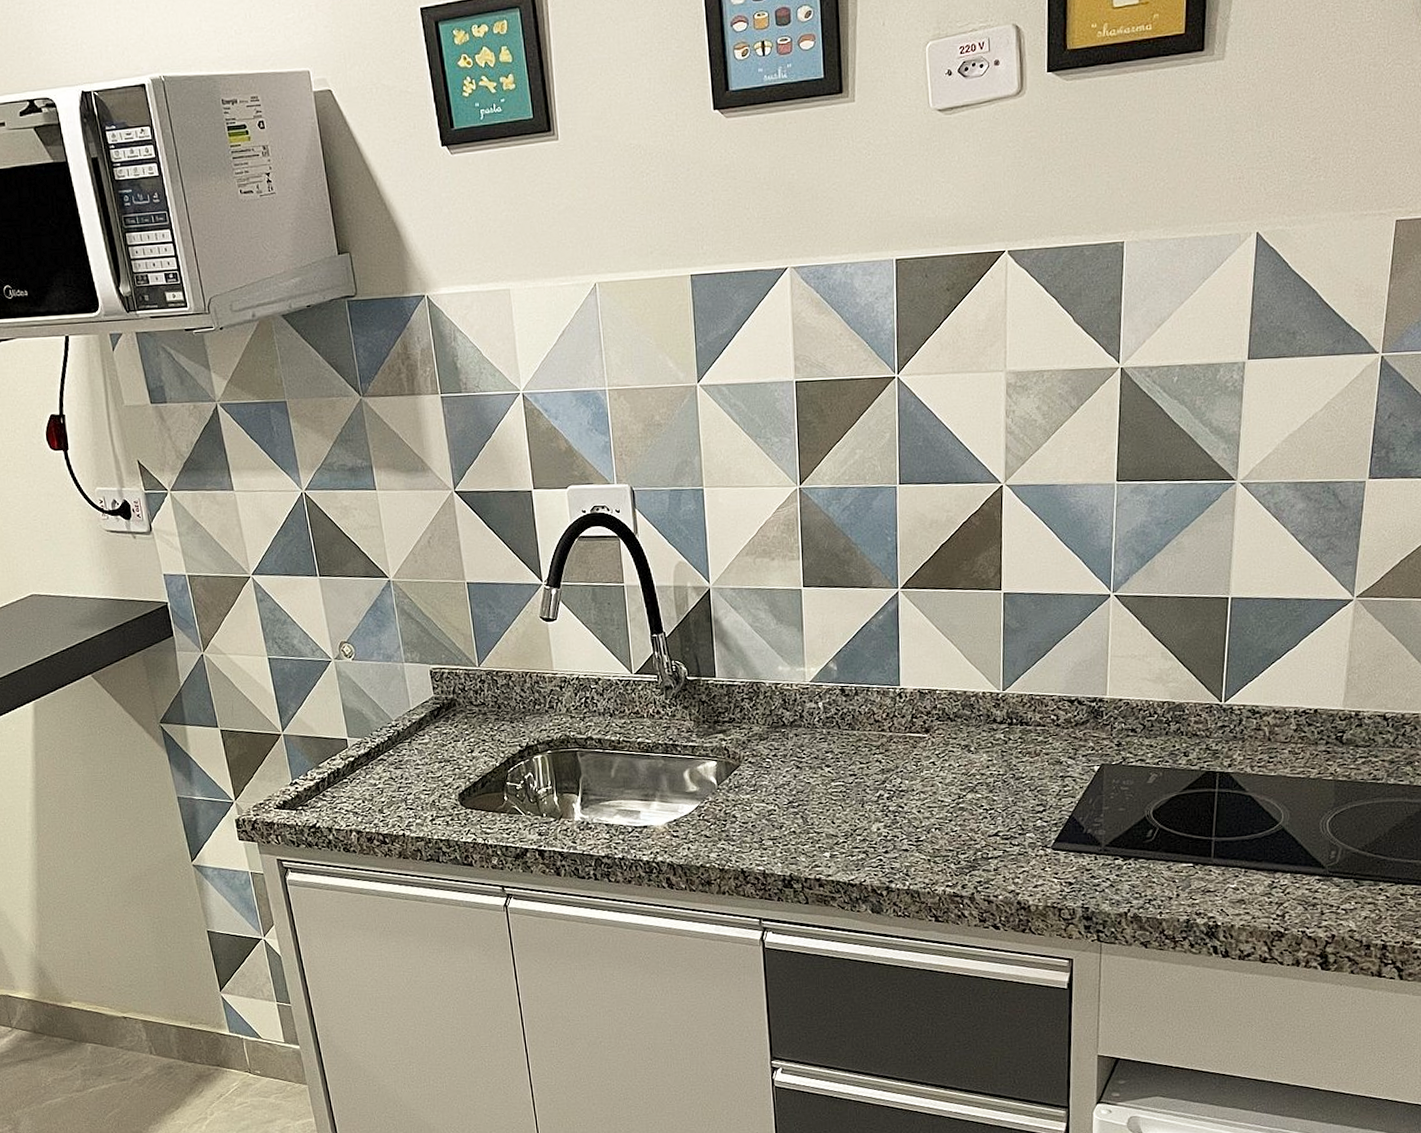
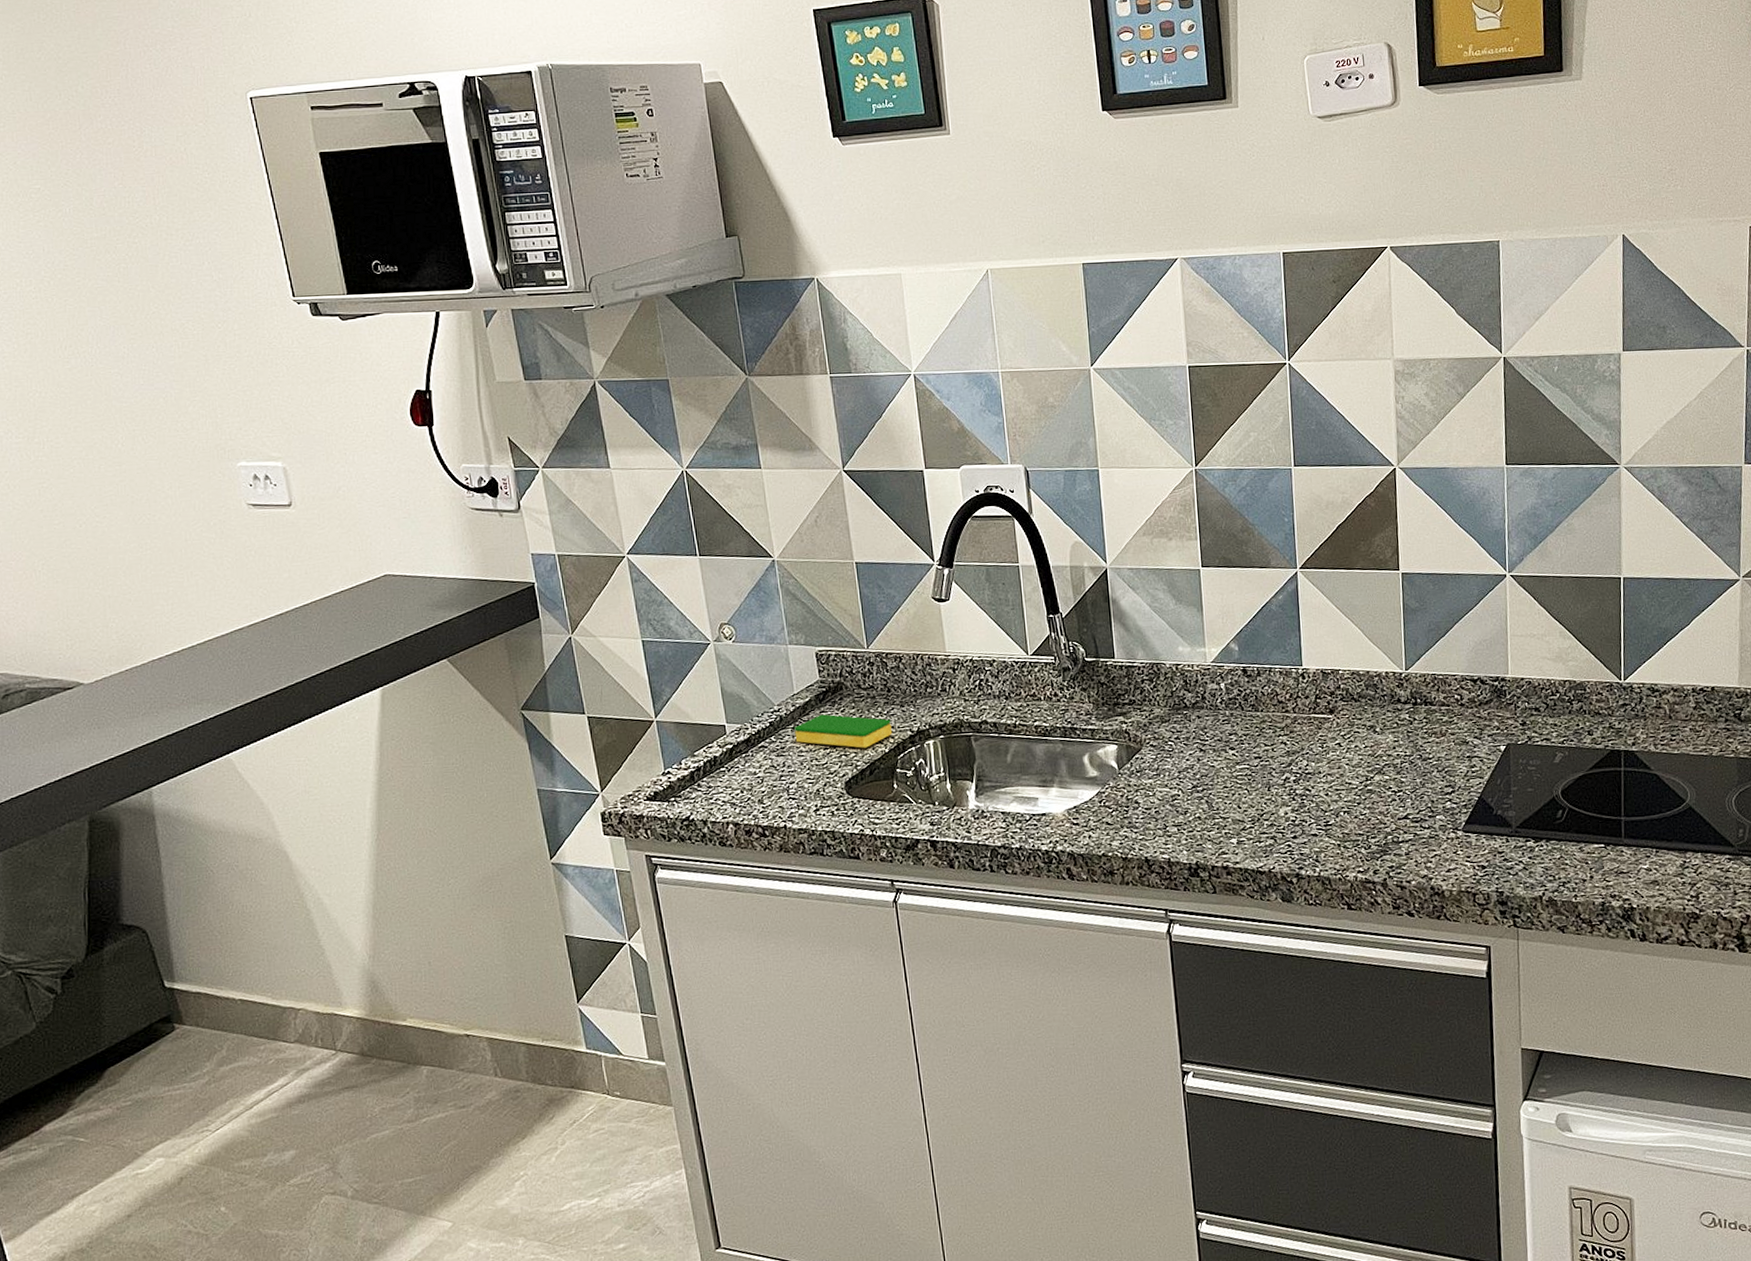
dish sponge: none [411,729,503,762] -> present [794,714,893,748]

